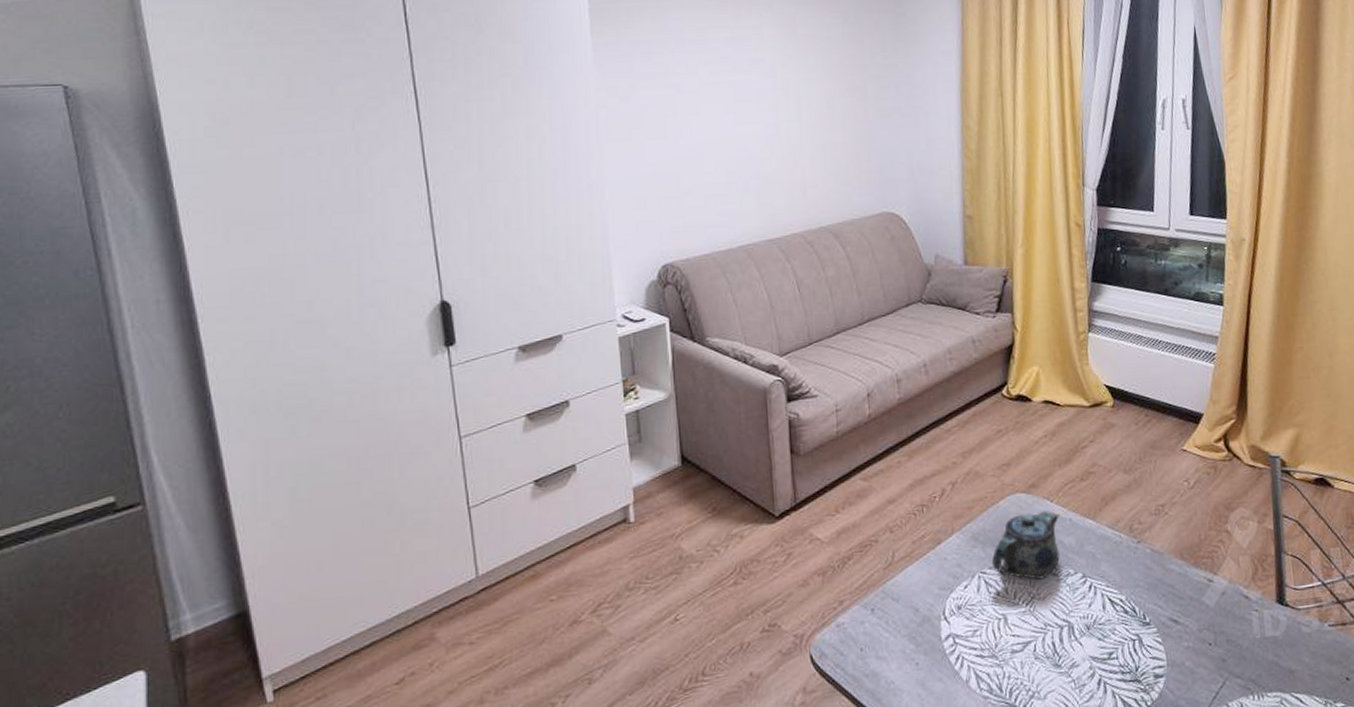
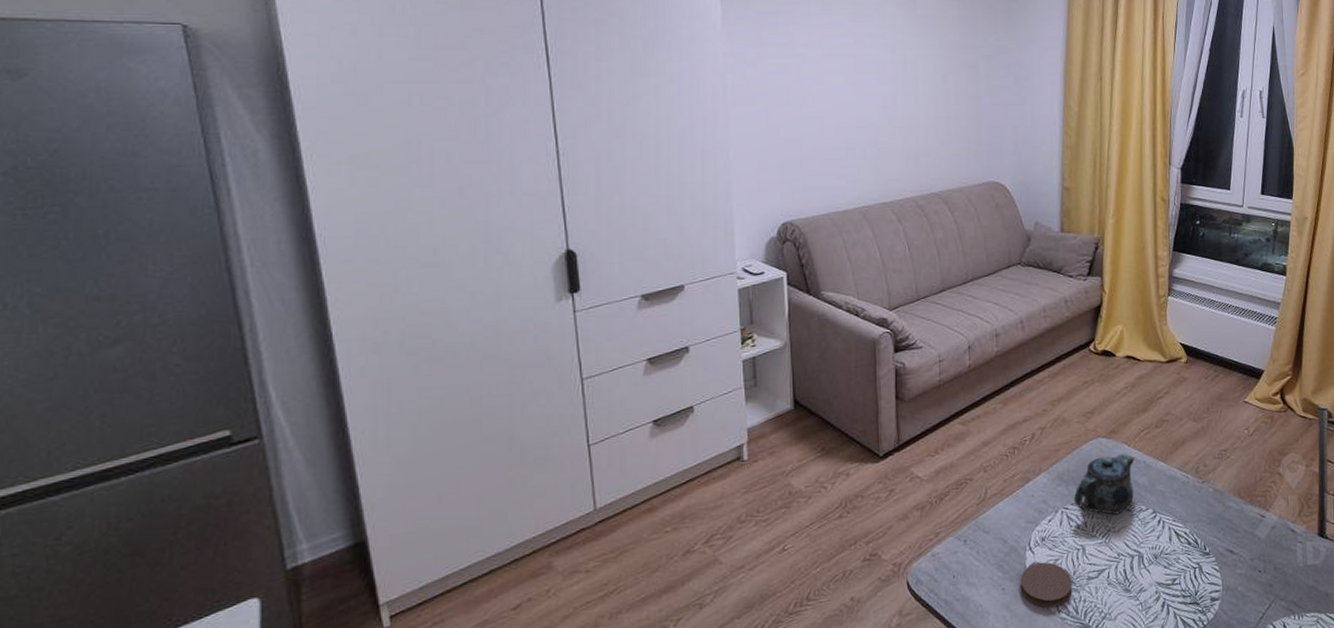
coaster: none [935,633,995,685] -> present [1020,562,1072,608]

